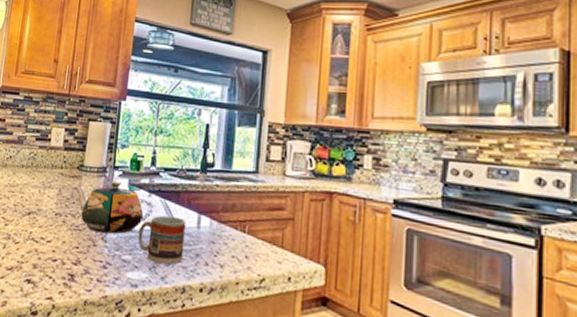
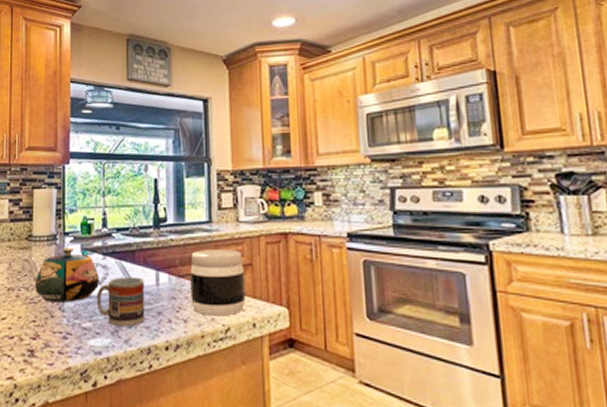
jar: none [229,198,286,267] -> present [190,248,246,316]

